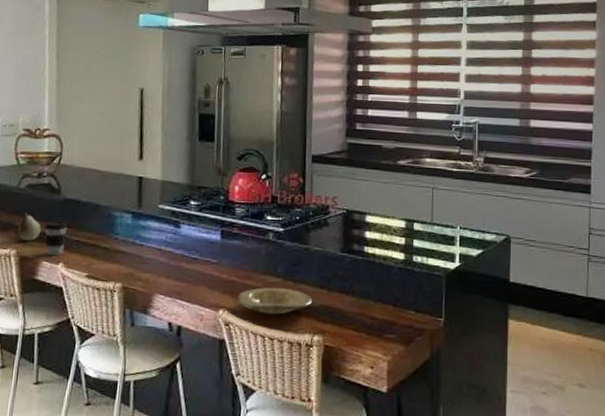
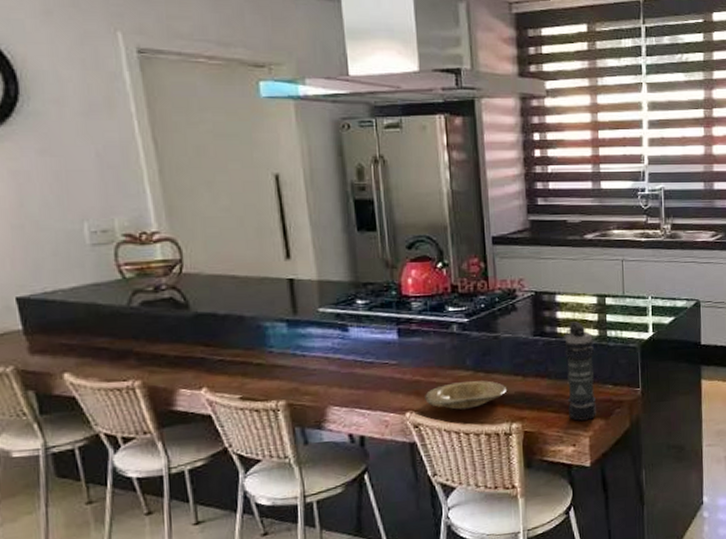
fruit: present [17,212,41,242] -> none [138,335,171,369]
coffee cup: present [44,220,67,256] -> none [173,340,206,382]
smoke grenade: none [369,242,400,344] -> present [563,321,596,421]

